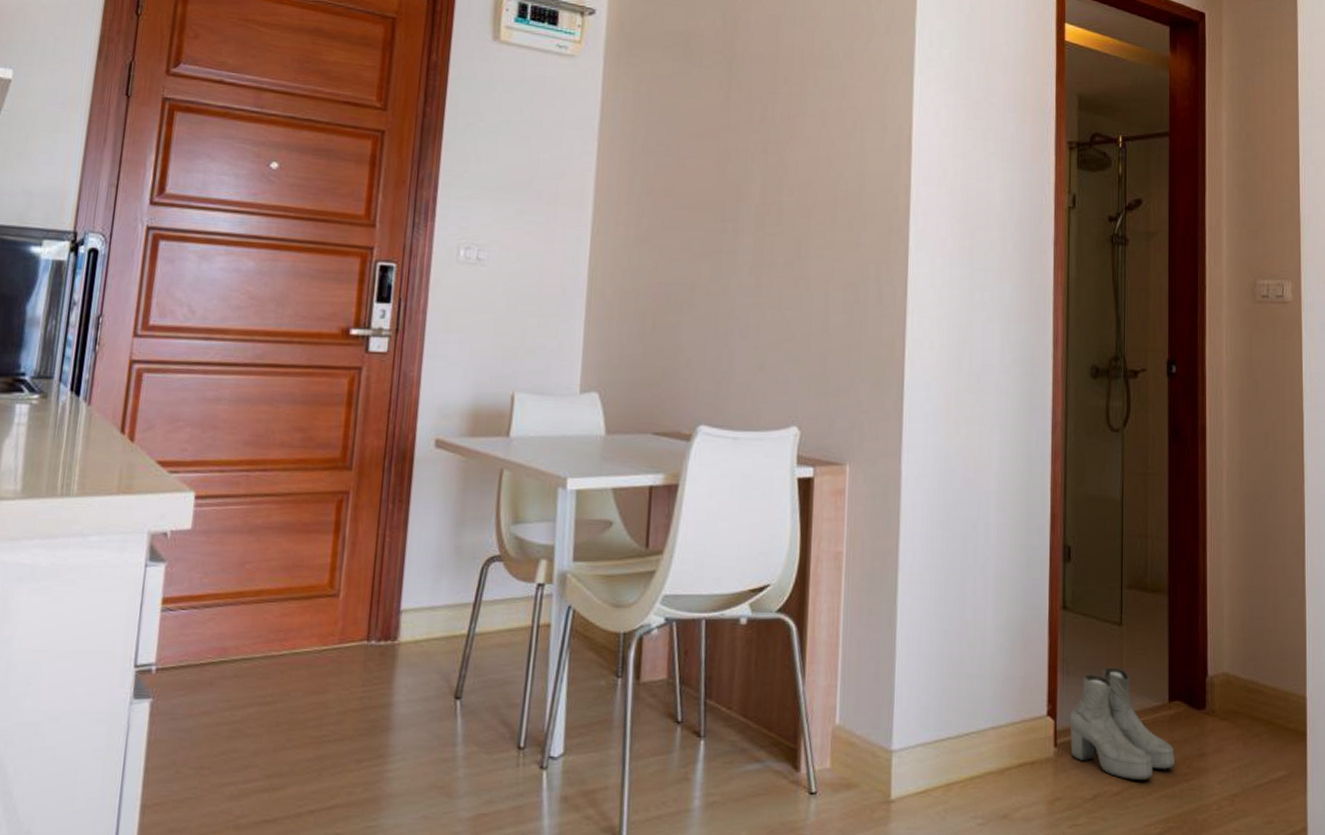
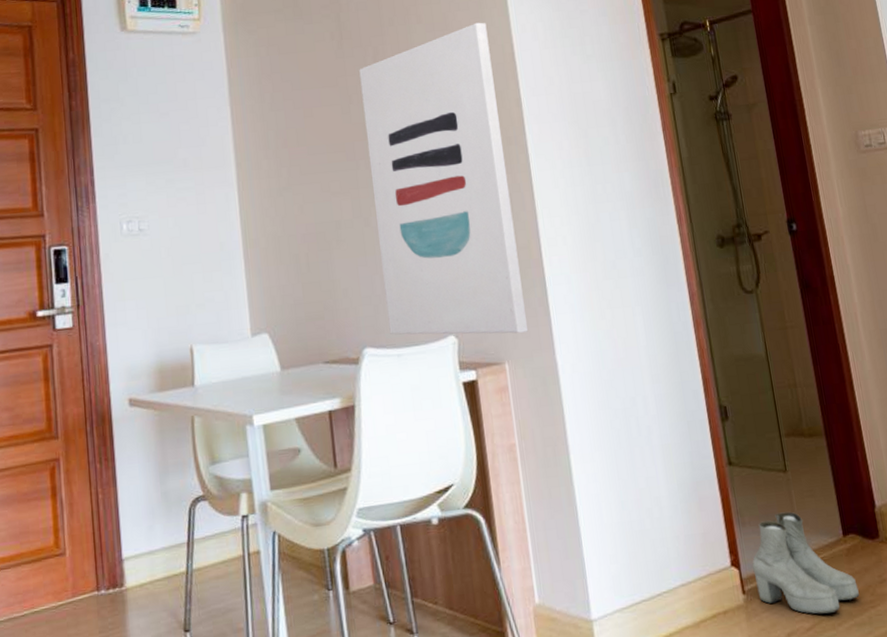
wall art: none [729,96,887,435] -> present [359,22,529,335]

